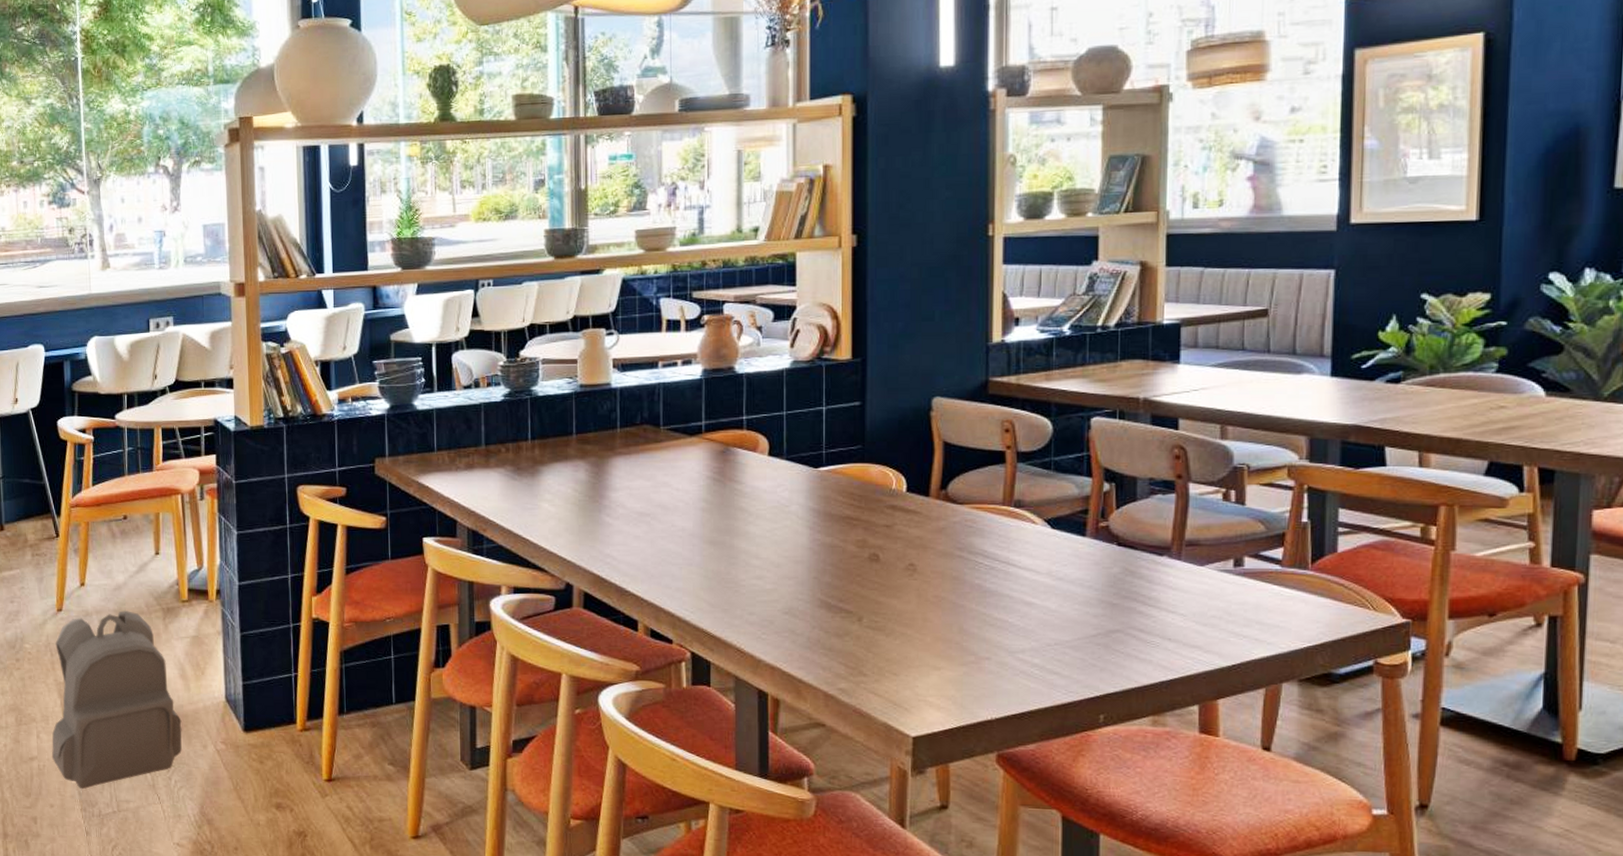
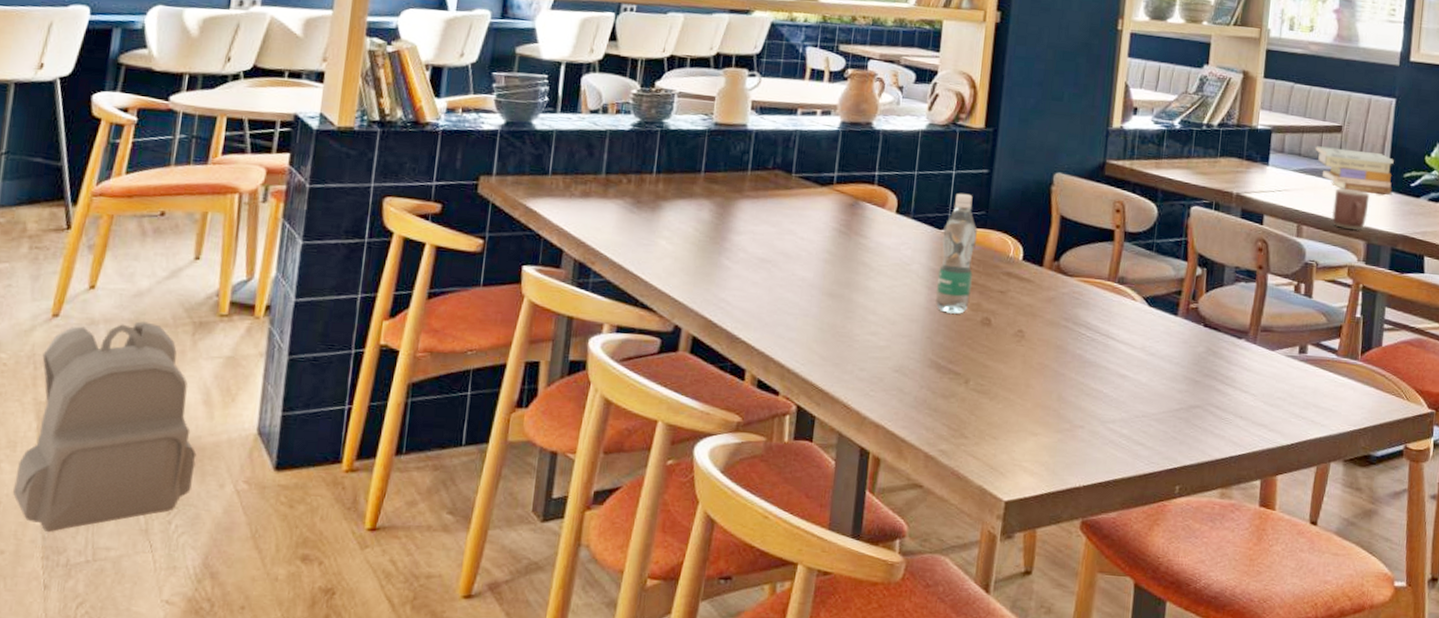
bottle: none [819,428,855,552] -> present [936,193,977,314]
books: none [1236,334,1338,382] -> present [1315,146,1394,195]
mug: none [1262,380,1309,425] -> present [1331,188,1370,231]

